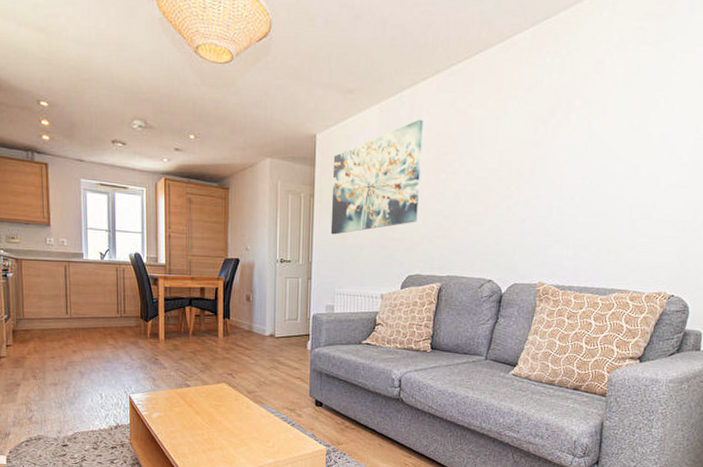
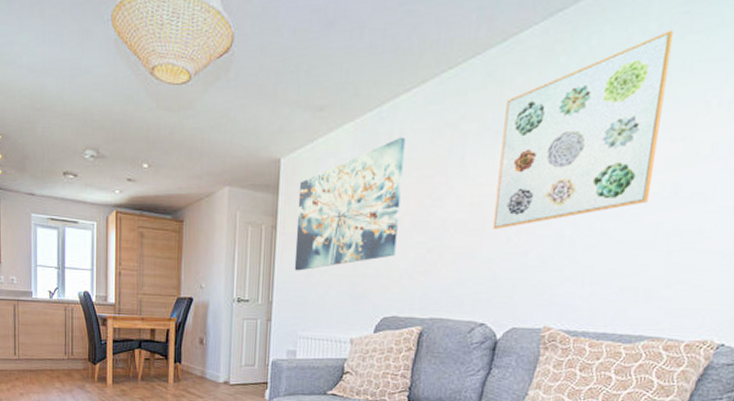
wall art: none [496,40,631,201] -> present [492,29,674,230]

